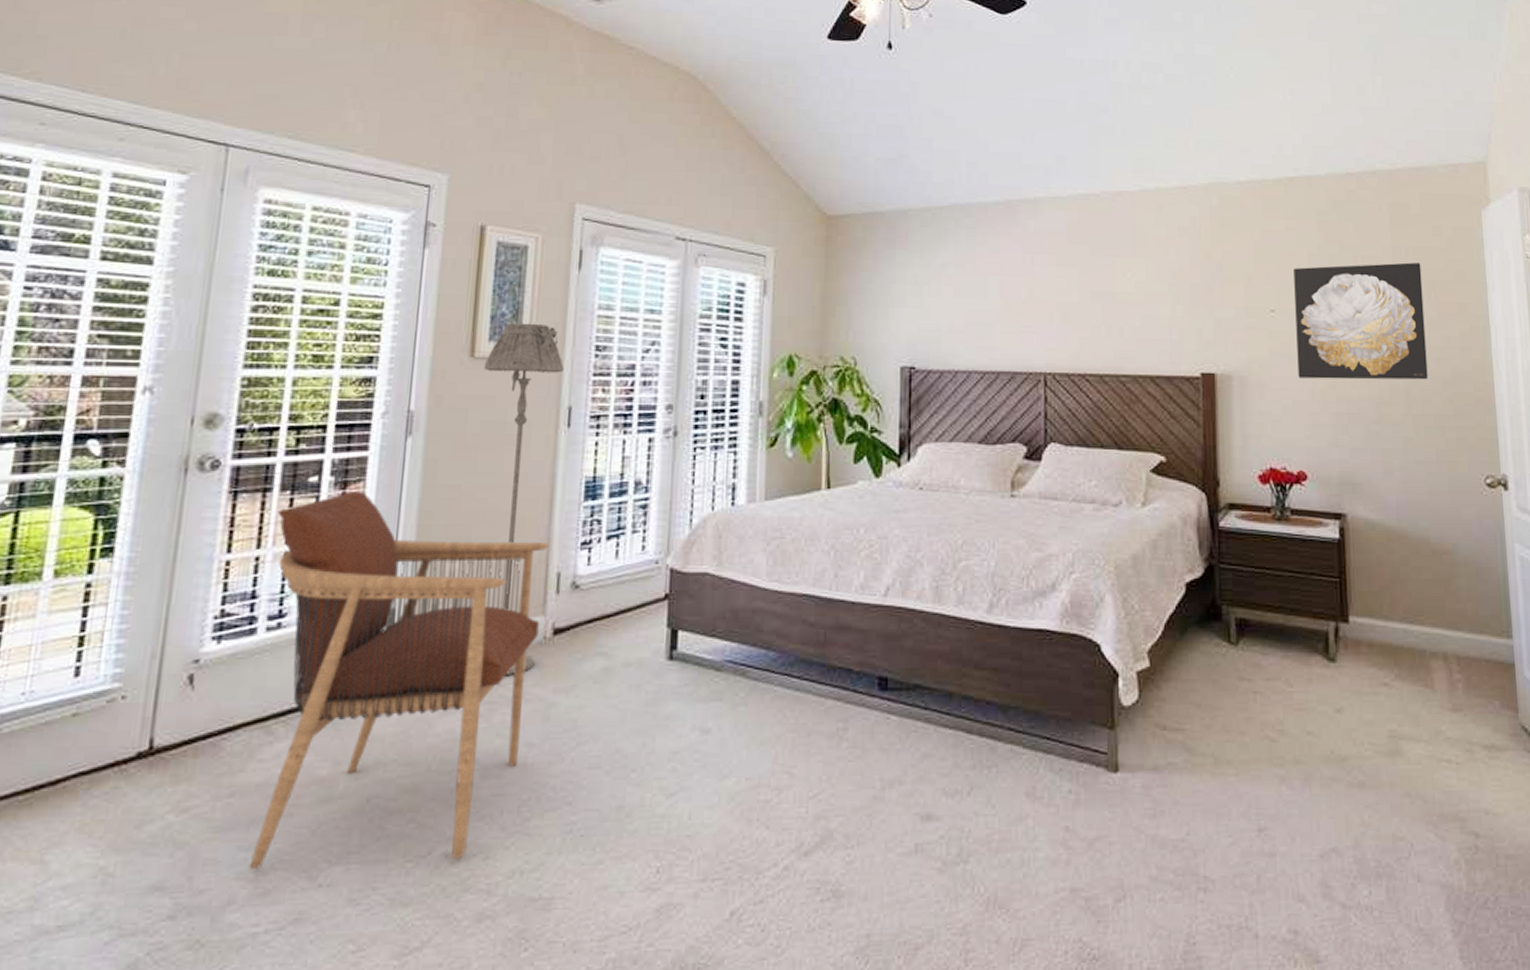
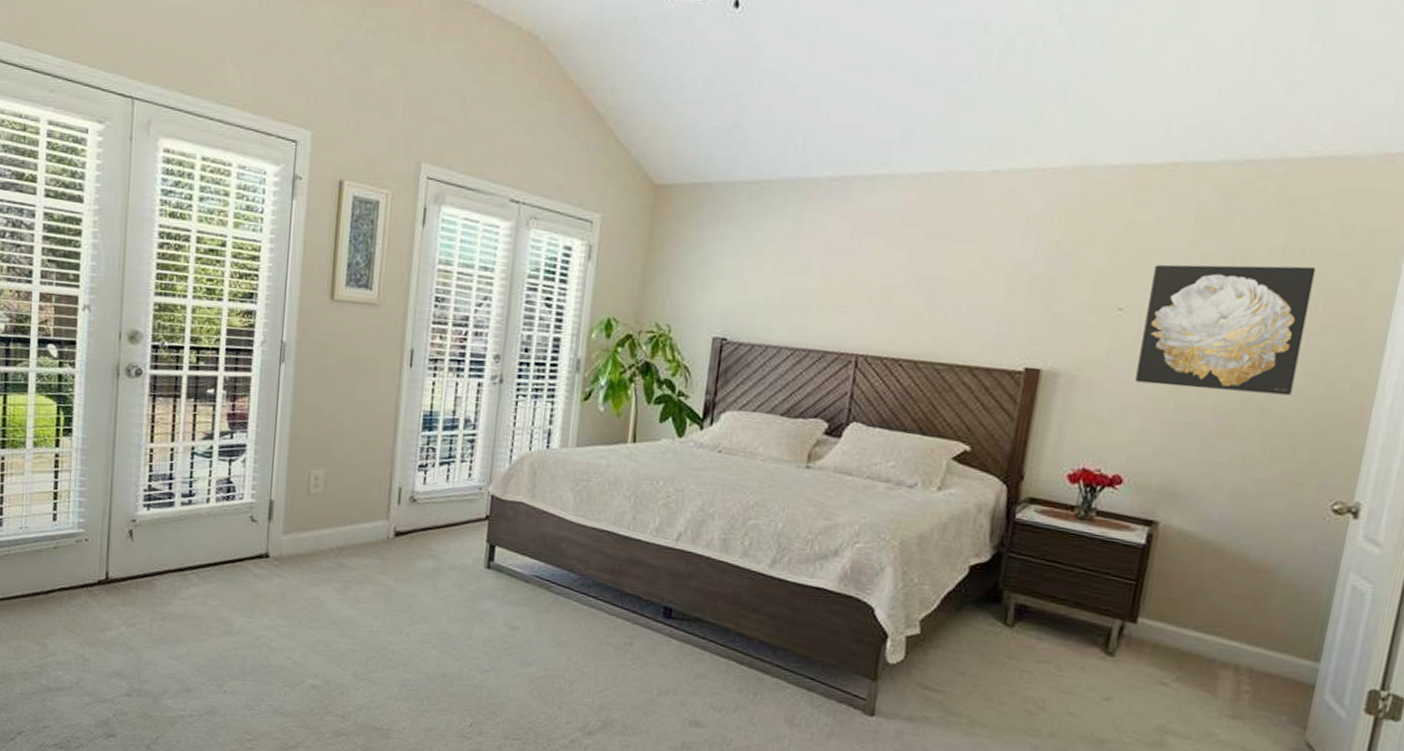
armchair: present [249,492,550,871] -> none [177,404,393,691]
floor lamp: present [483,322,564,675] -> none [341,271,408,563]

